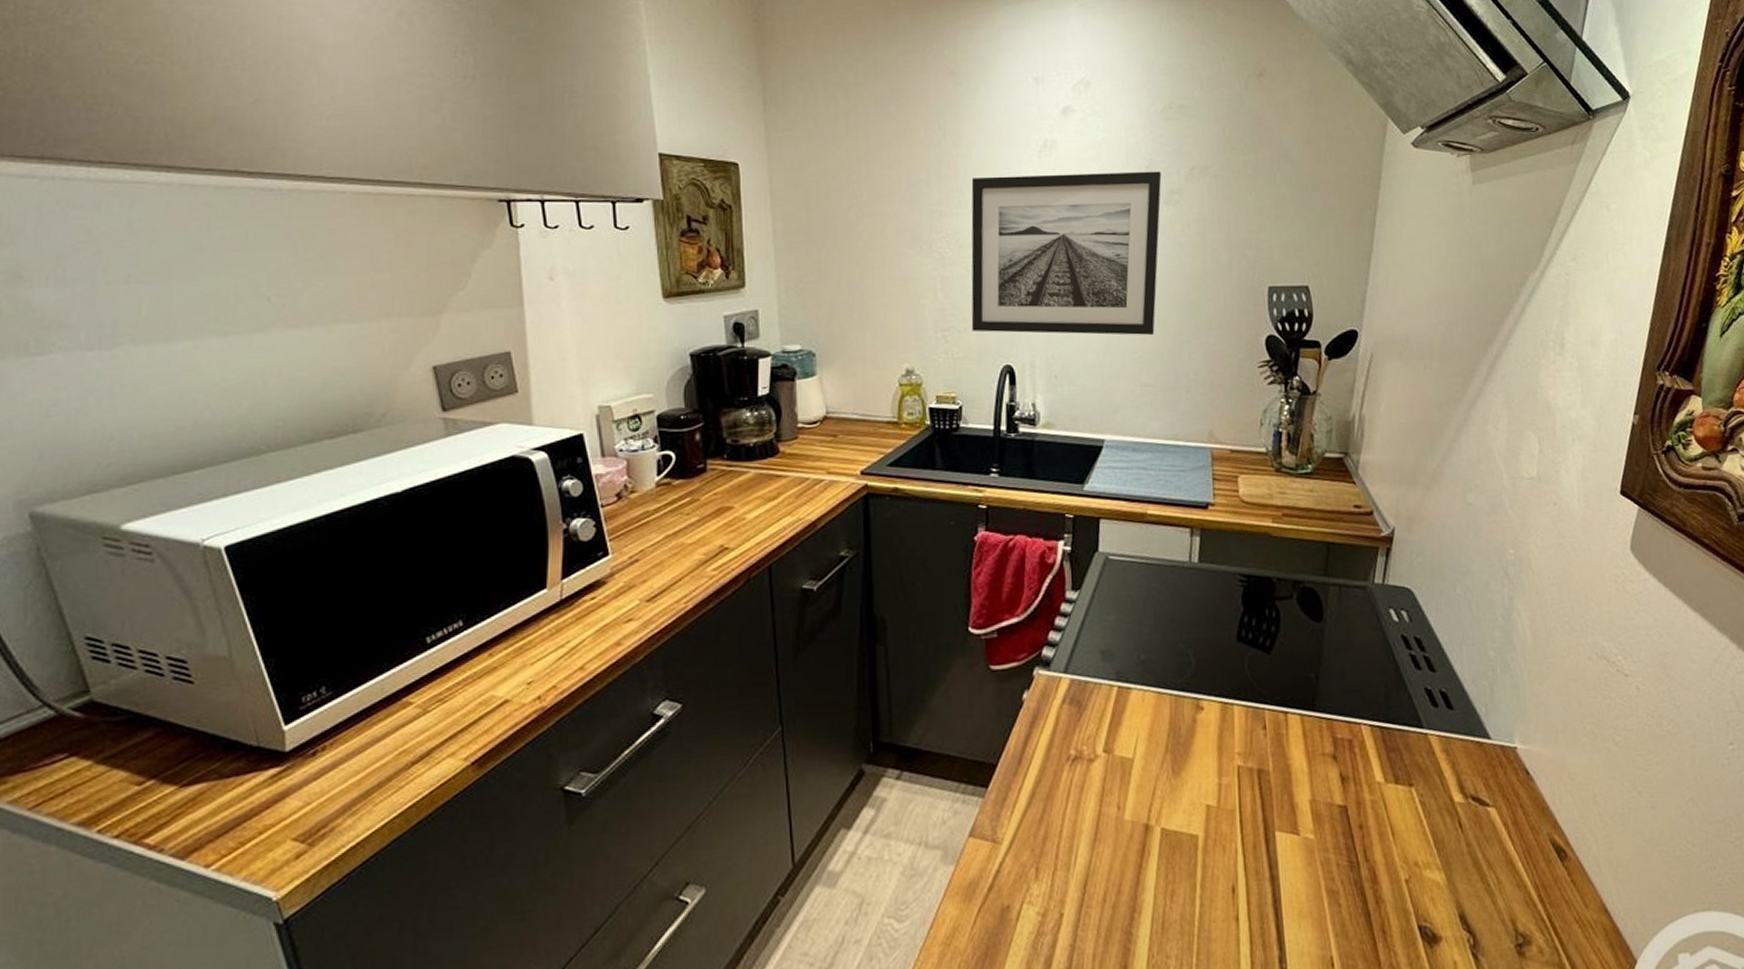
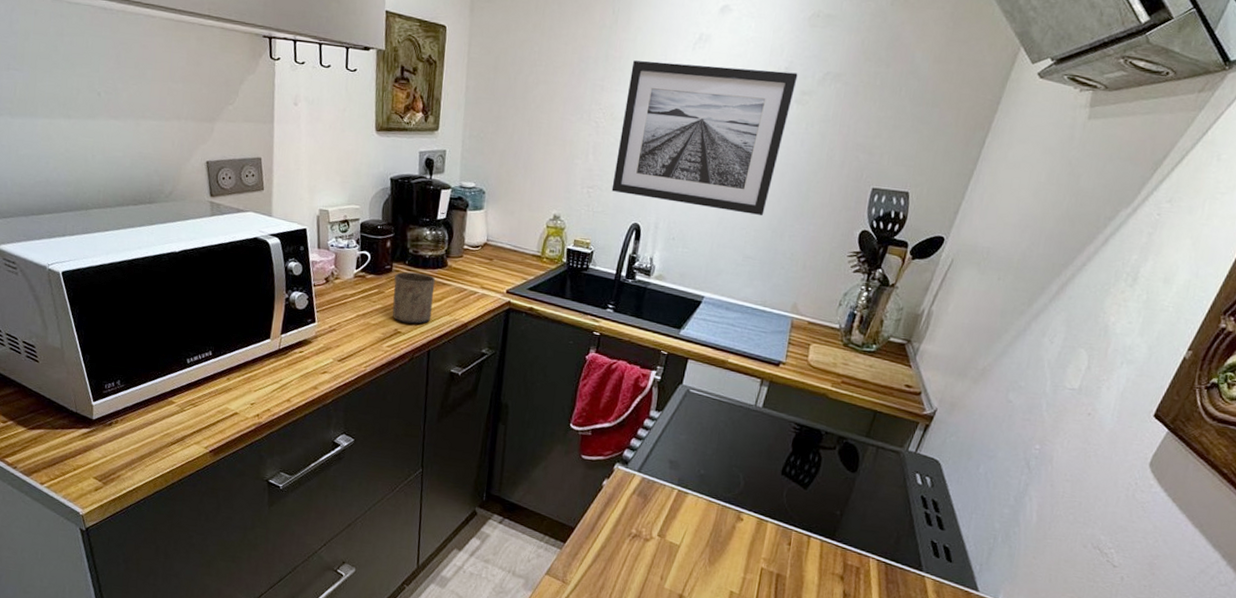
cup: none [711,467,767,535] -> present [392,272,436,324]

